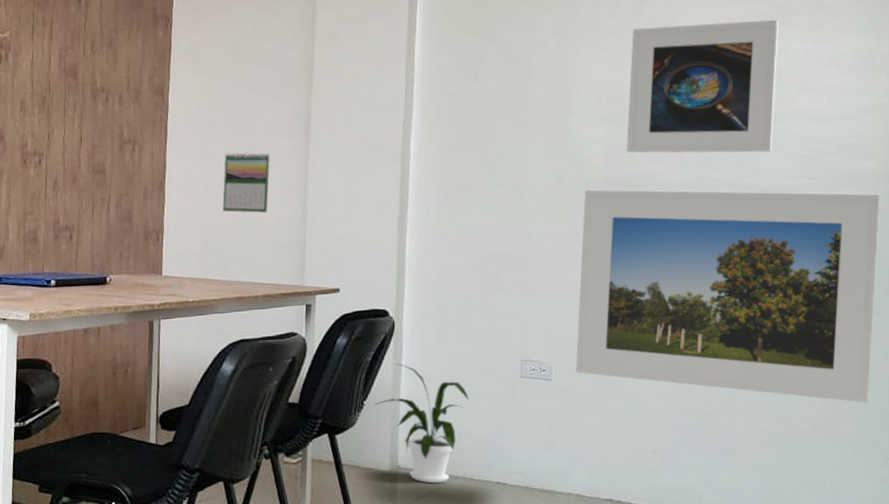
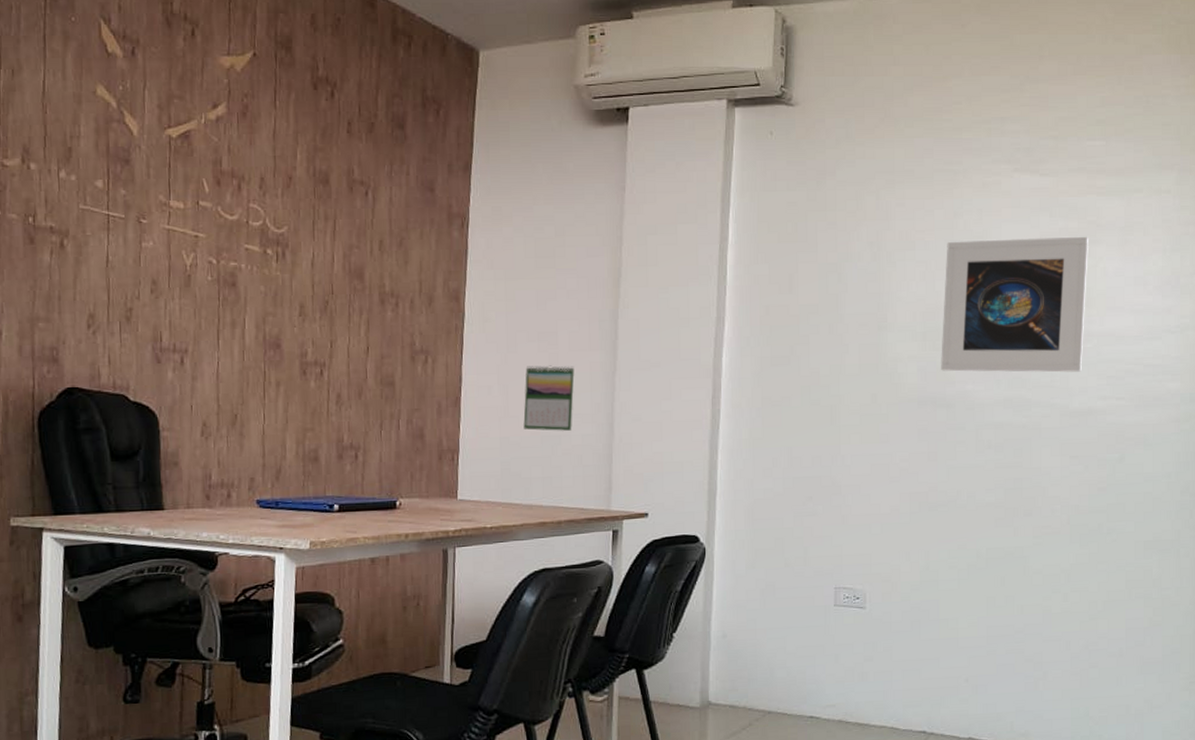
house plant: present [373,363,469,484] -> none [683,592,782,720]
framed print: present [575,189,880,403] -> none [889,408,1184,627]

